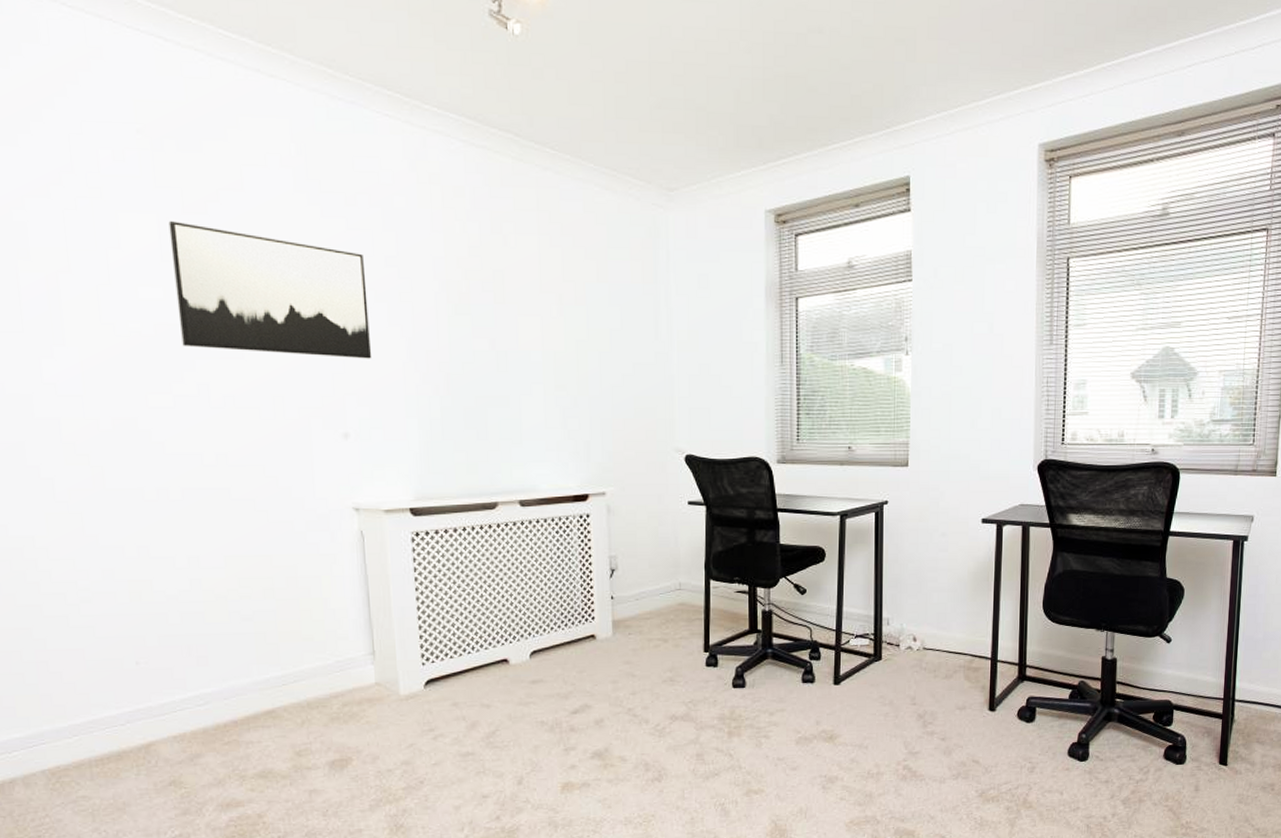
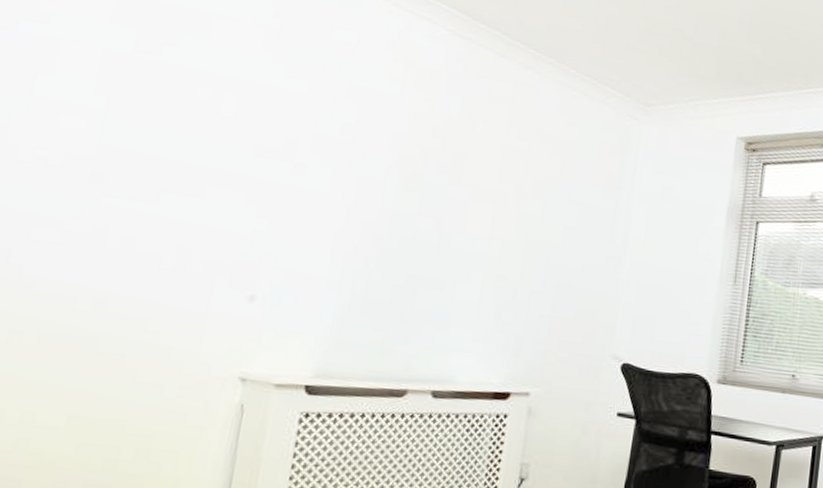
wall art: present [168,221,372,359] -> none [91,56,319,223]

